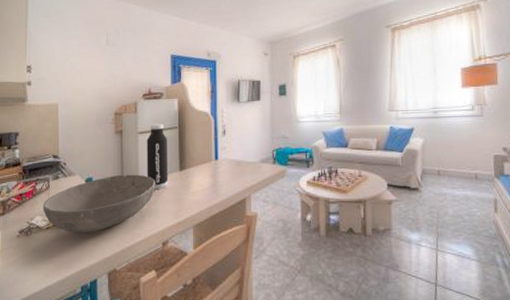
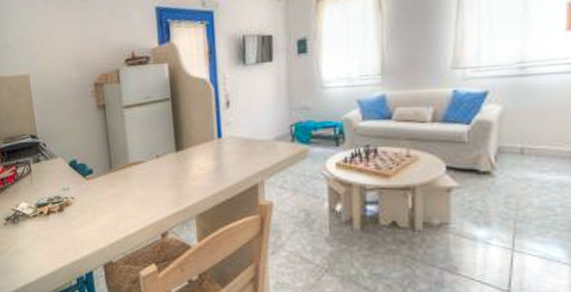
bowl: present [43,174,156,233] -> none [27,156,149,222]
water bottle: present [146,124,169,189] -> none [134,95,164,174]

